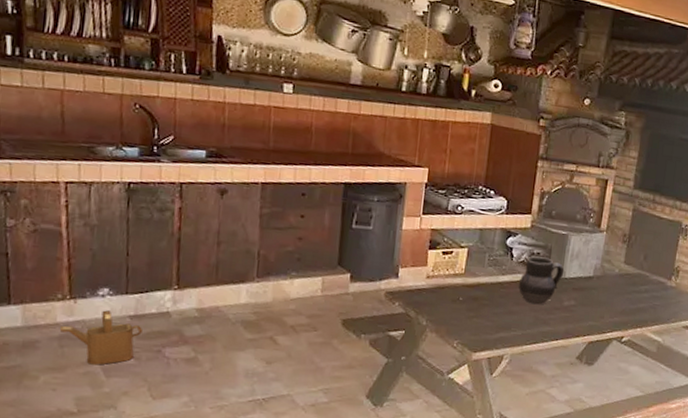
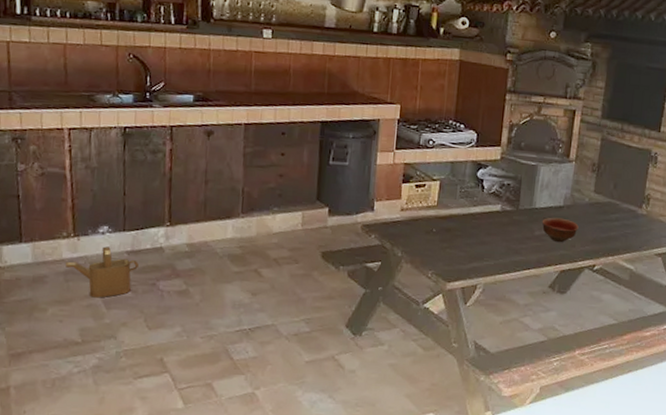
ceramic jug: present [518,256,565,305] -> none [489,187,535,235]
bowl: none [571,287,608,314] -> present [541,217,579,243]

